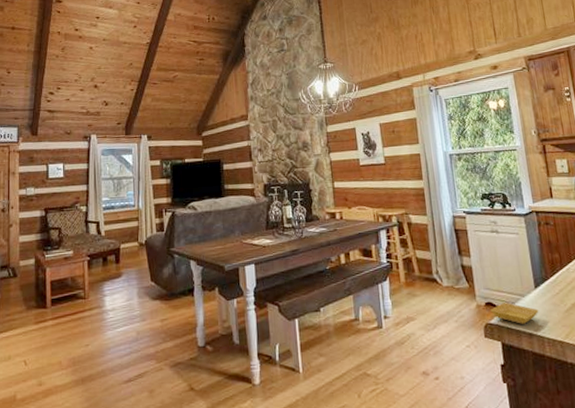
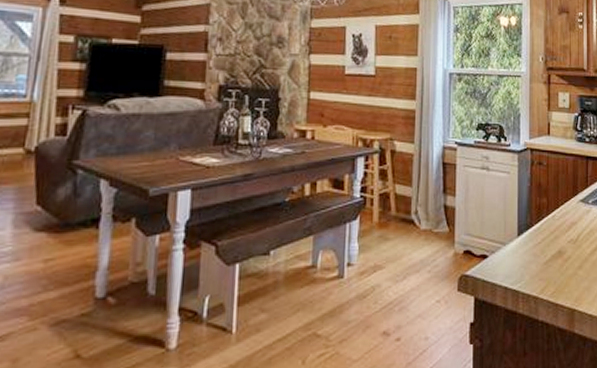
saucer: present [490,302,539,324] -> none [467,251,518,277]

